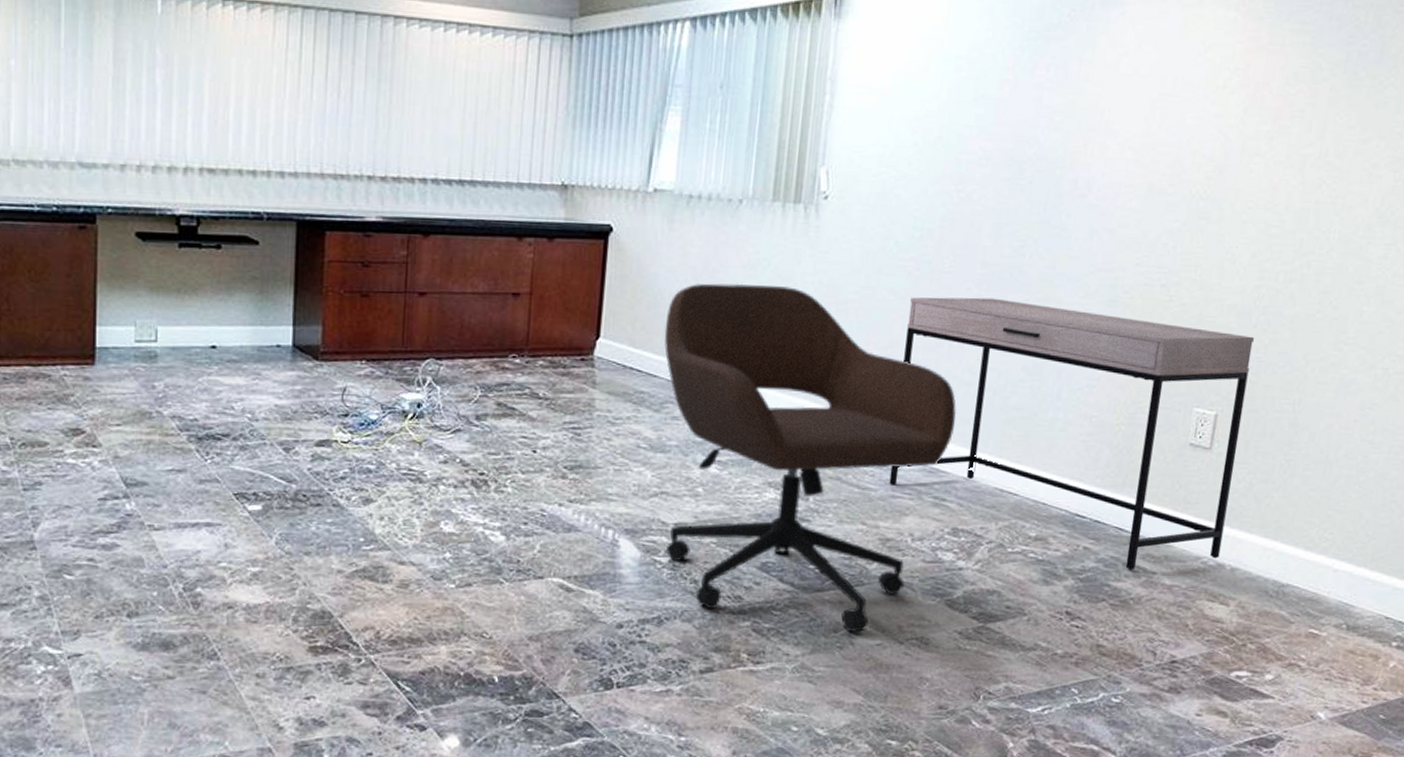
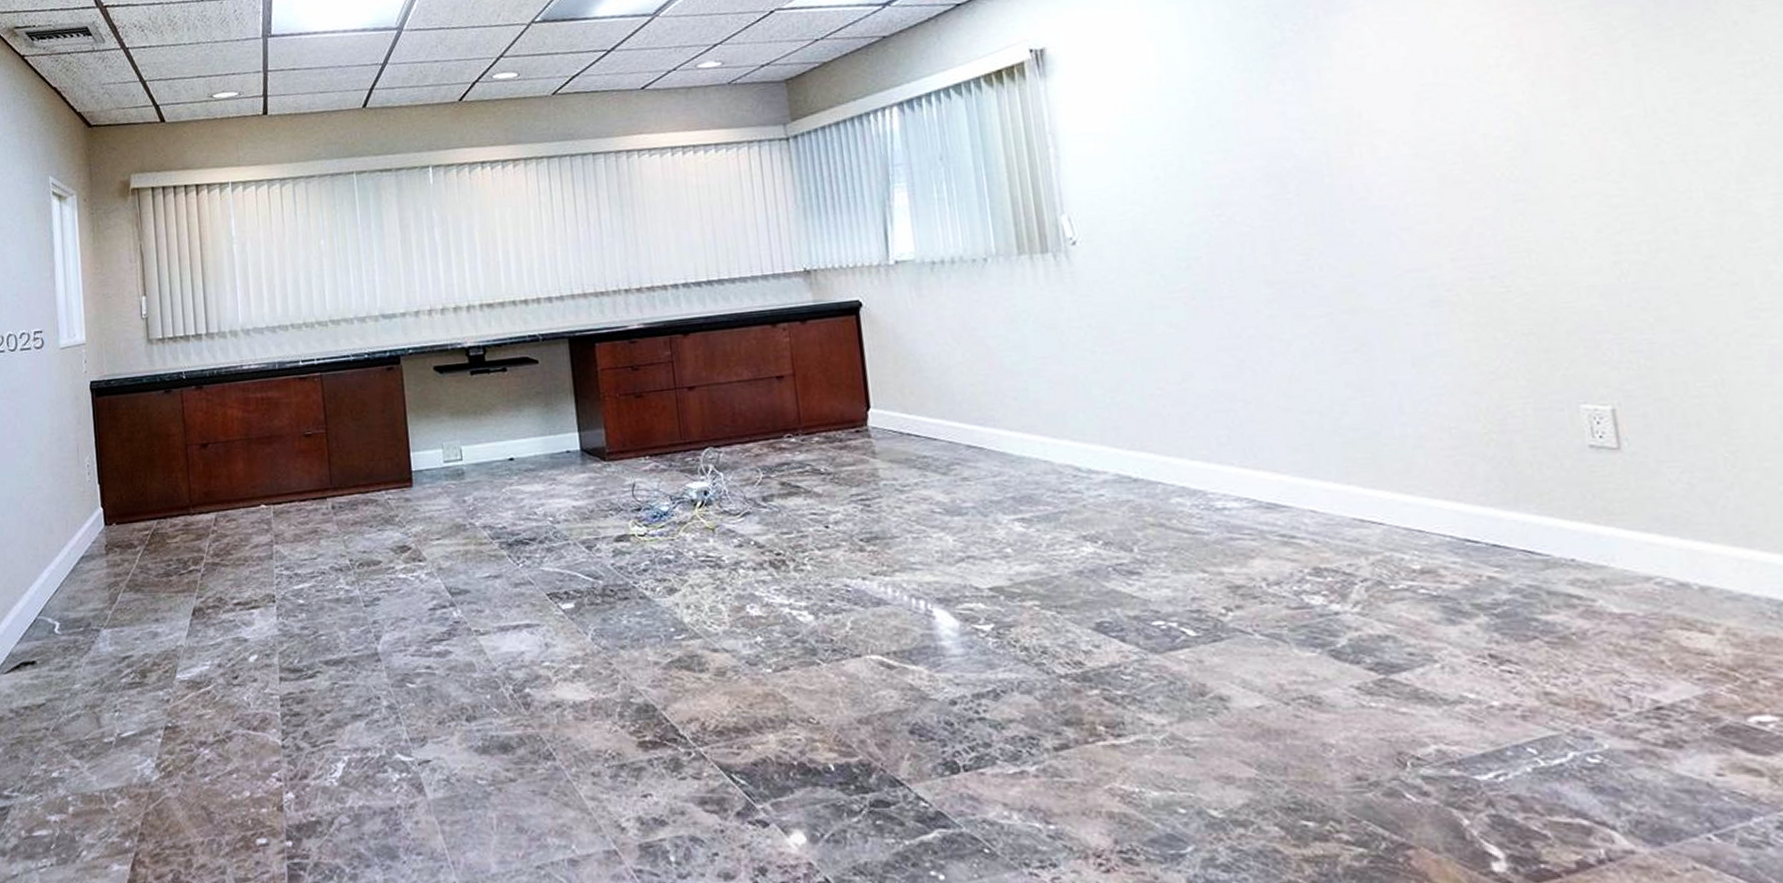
office chair: present [664,283,957,633] -> none [933,334,1284,695]
desk: present [889,297,1255,571] -> none [1194,316,1678,600]

